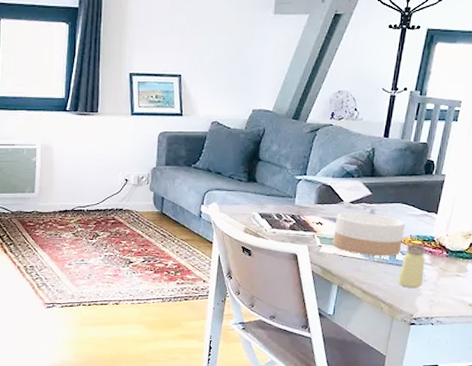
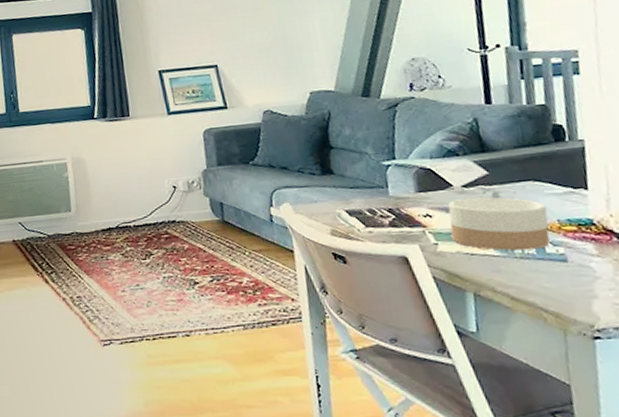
saltshaker: present [398,245,426,289] -> none [556,231,595,290]

